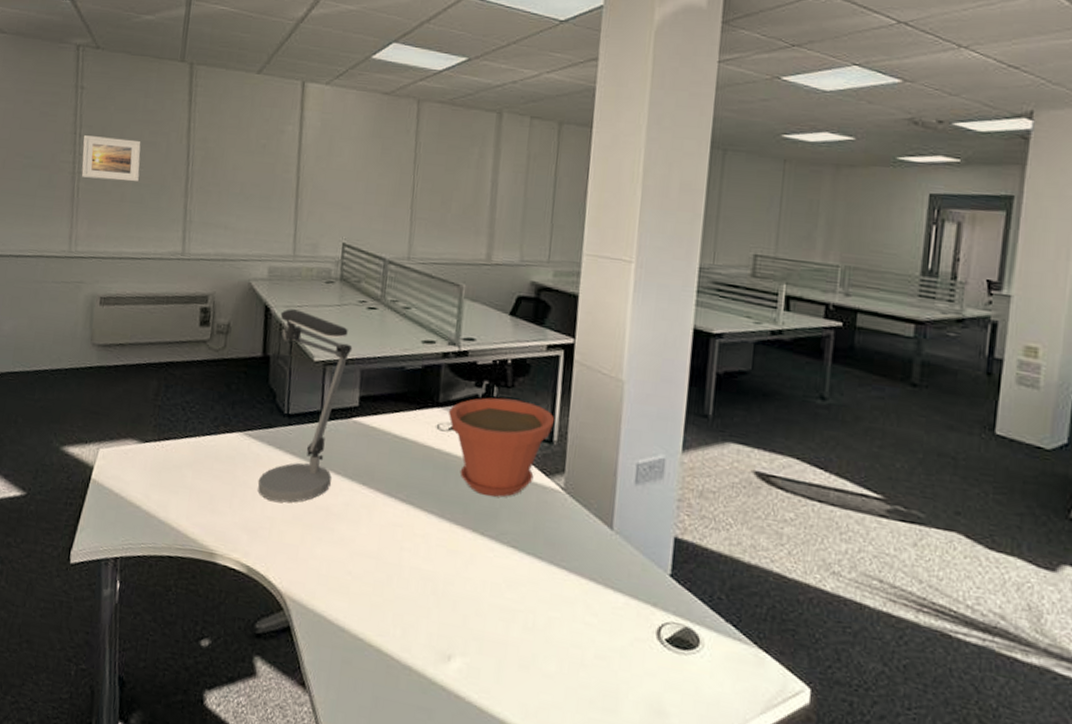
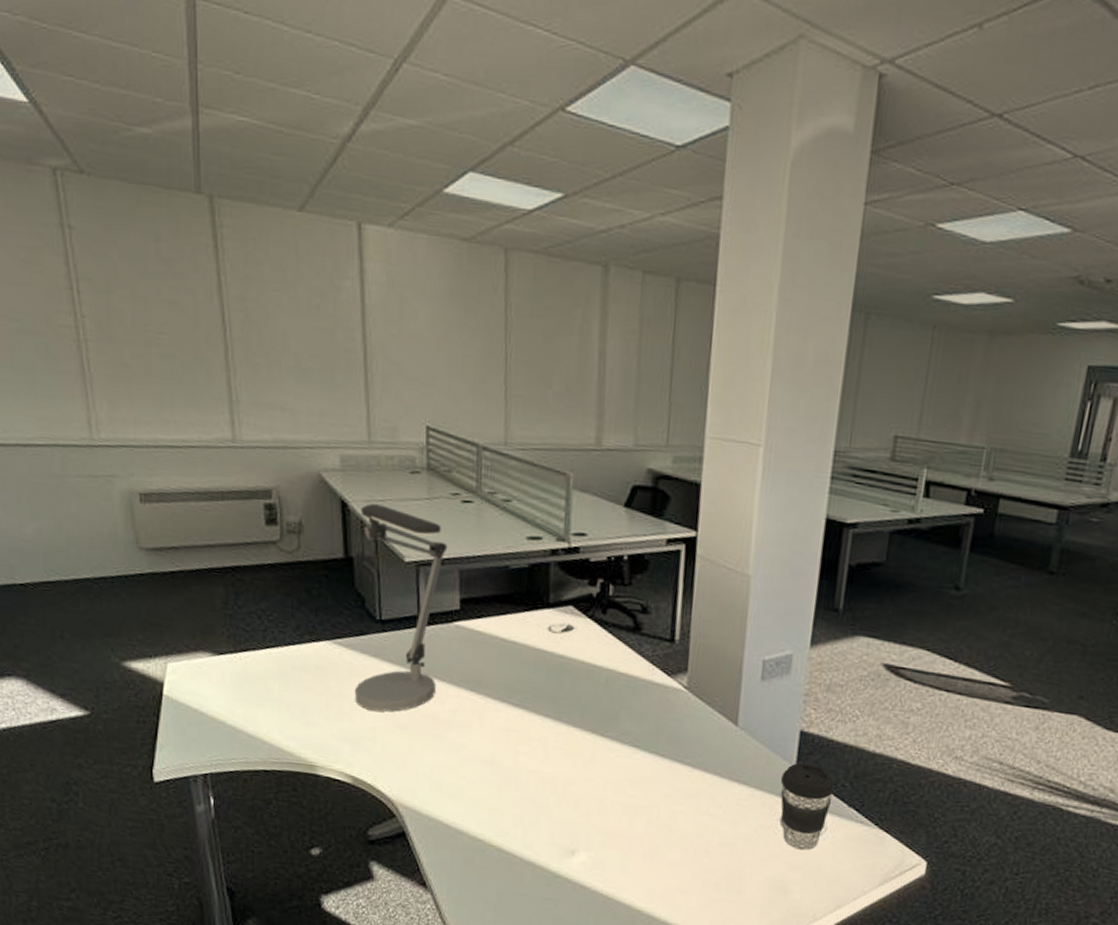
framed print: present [81,135,141,182] -> none [83,291,164,352]
plant pot: present [448,397,555,498] -> none [560,596,677,699]
coffee cup: none [655,570,712,669] -> present [780,762,836,851]

